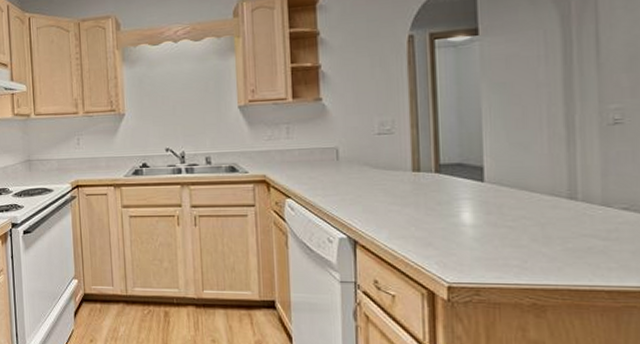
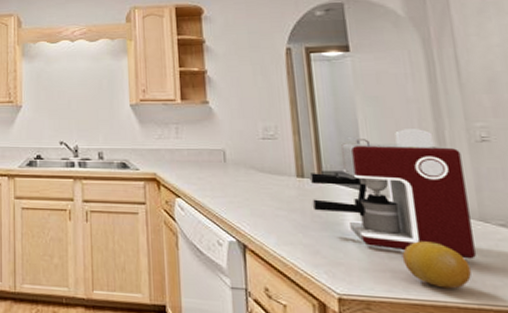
coffee maker: none [425,115,593,244] -> present [309,129,476,259]
fruit: none [516,228,586,273] -> present [402,241,472,289]

